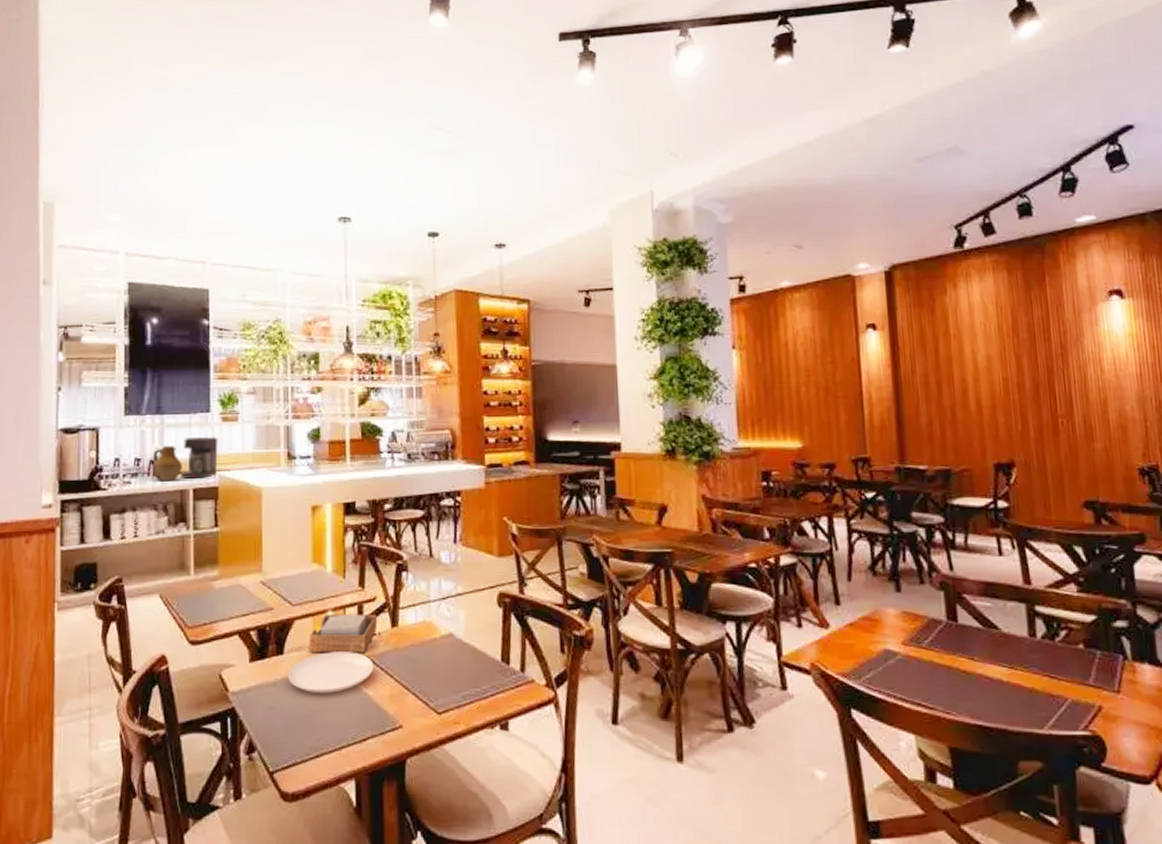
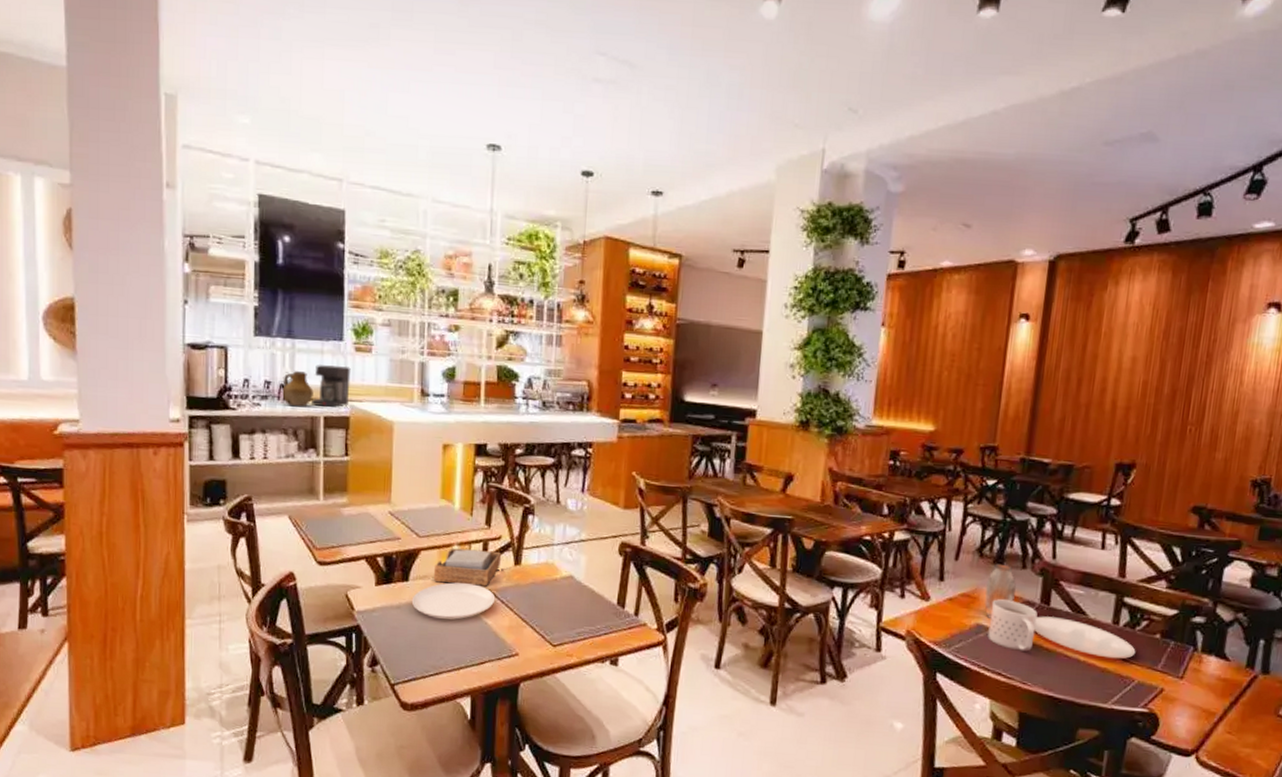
vase: none [886,580,919,644] -> present [984,563,1016,620]
mug: none [895,620,949,676] -> present [988,599,1038,652]
plate: none [945,634,1062,676] -> present [1034,616,1136,660]

